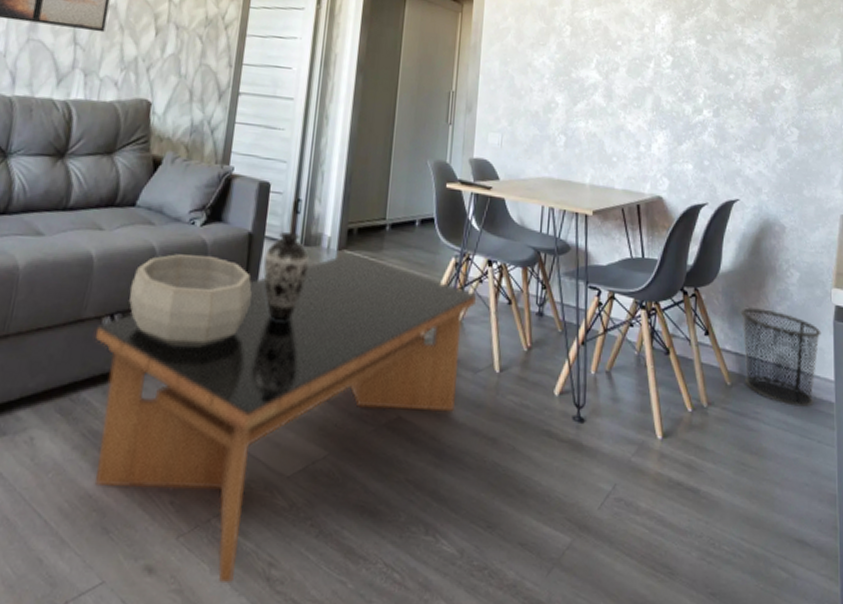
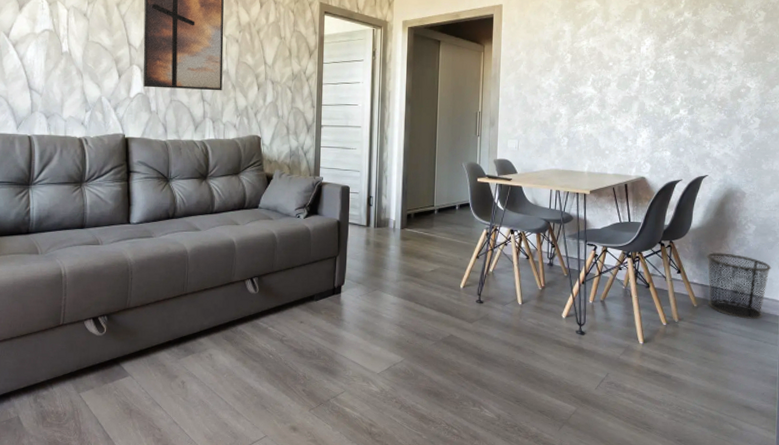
coffee table: present [95,253,476,584] -> none [242,230,502,436]
decorative bowl: present [129,254,252,348] -> none [261,237,343,297]
decorative vase: present [263,231,309,320] -> none [349,218,381,276]

